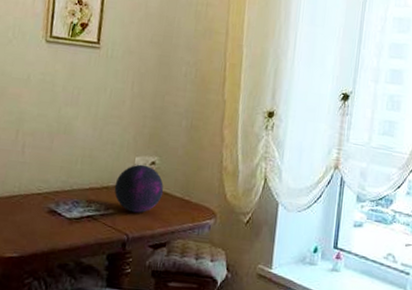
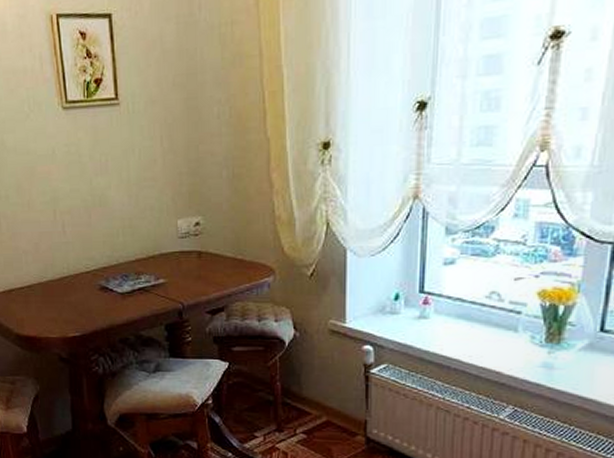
decorative orb: present [114,164,164,213] -> none [160,227,212,279]

